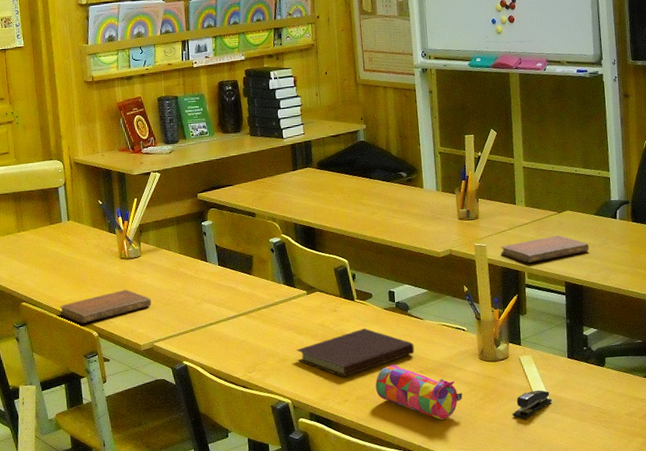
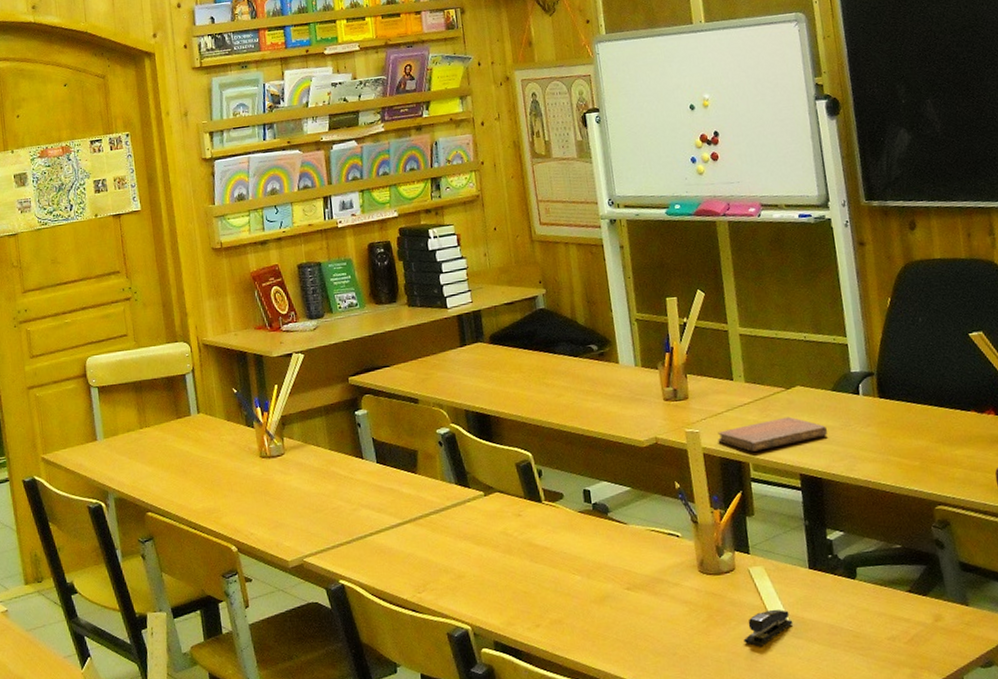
notebook: present [59,290,152,324] -> none [191,495,299,537]
notebook: present [296,328,415,378] -> none [474,535,619,598]
pencil case: present [375,365,463,420] -> none [572,580,681,648]

